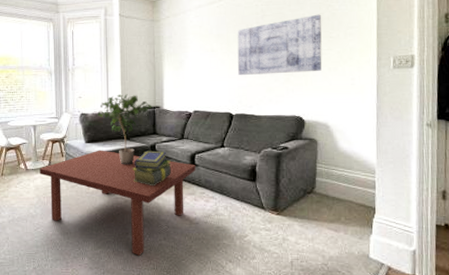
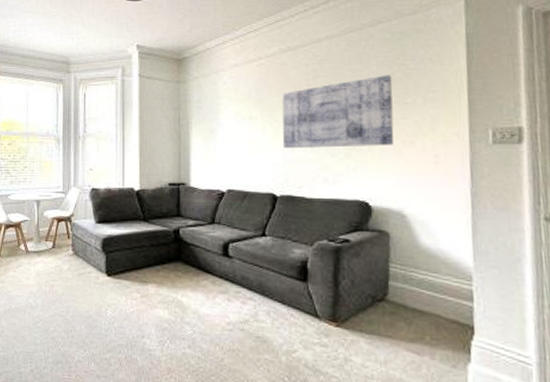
coffee table: present [39,150,196,256] -> none [41,232,230,366]
potted plant: present [97,94,153,165] -> none [110,167,177,253]
stack of books: present [133,150,171,186] -> none [151,236,198,280]

